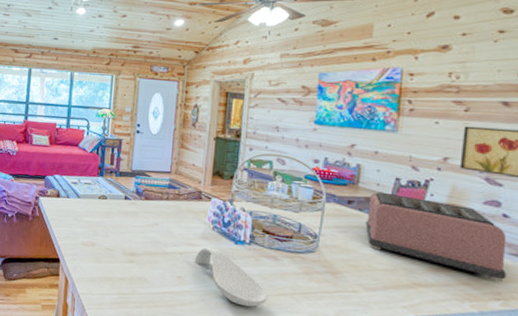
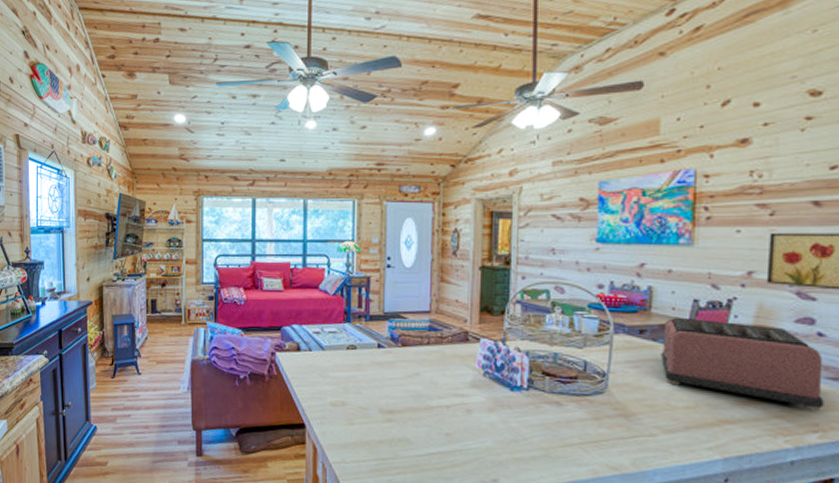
spoon rest: present [194,247,268,307] -> none [464,397,552,463]

